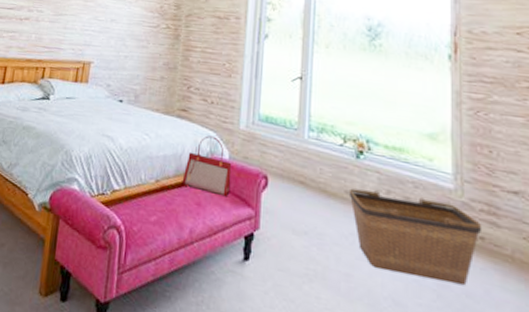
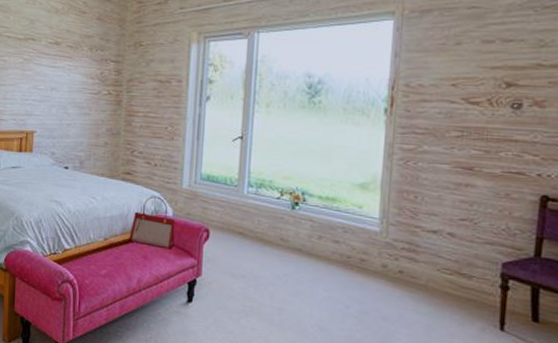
bicycle basket: present [348,188,482,286] -> none [283,236,402,312]

